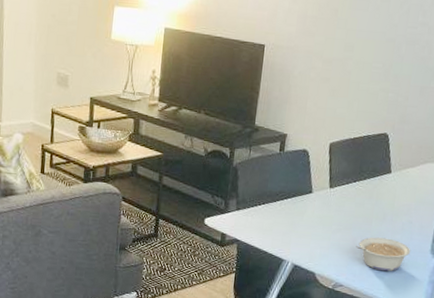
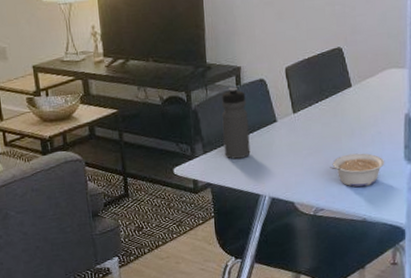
water bottle: none [256,152,287,222] -> present [221,87,251,159]

